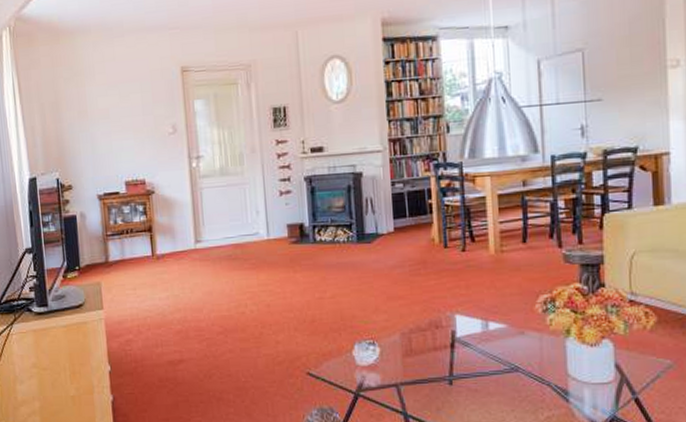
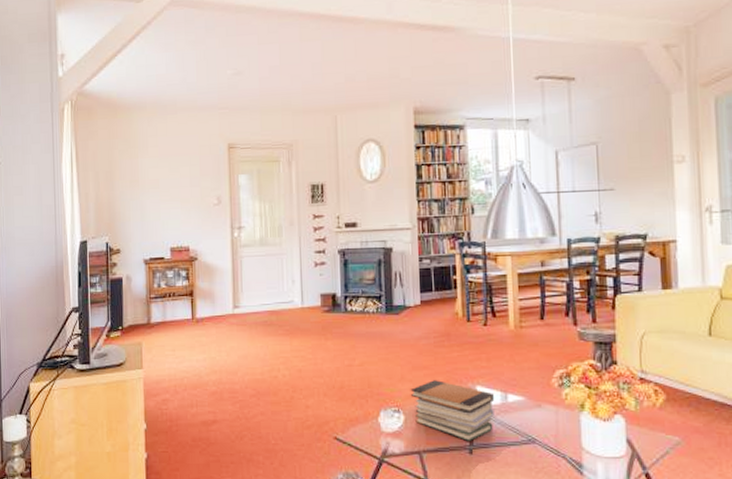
book stack: none [385,310,475,372] -> present [410,380,494,441]

